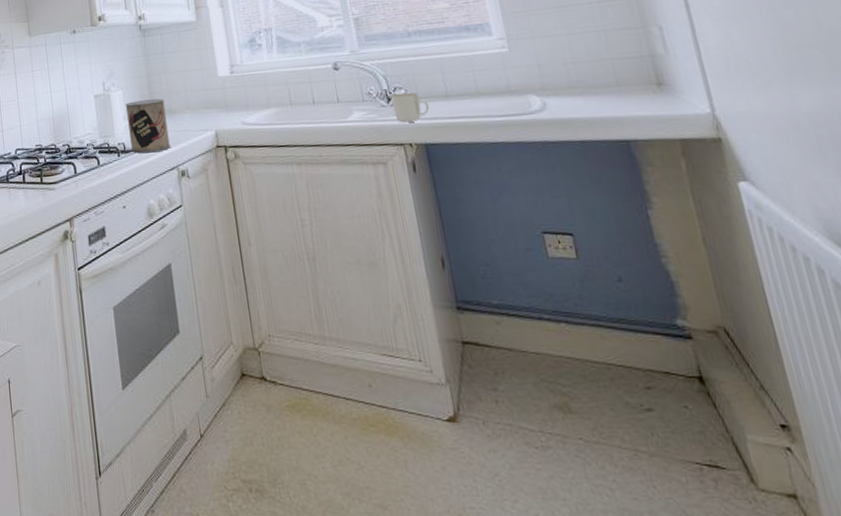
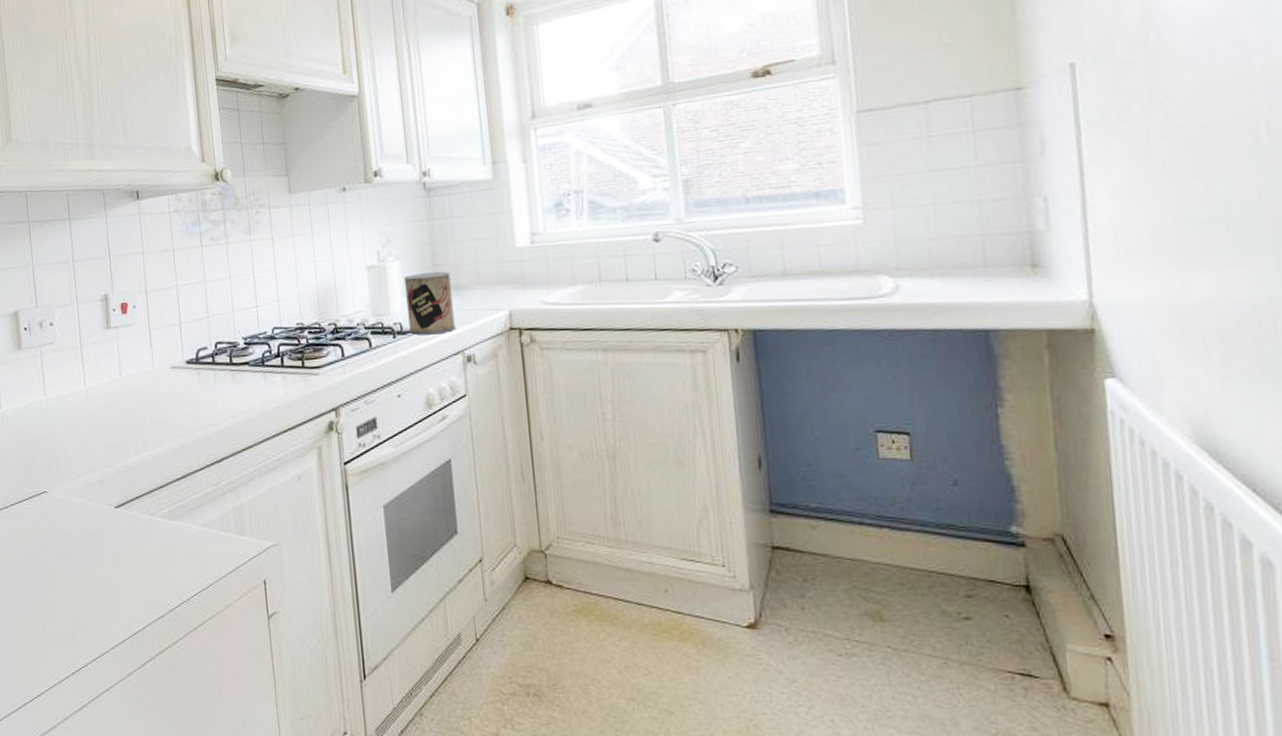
mug: present [391,92,430,123] -> none [718,269,763,305]

